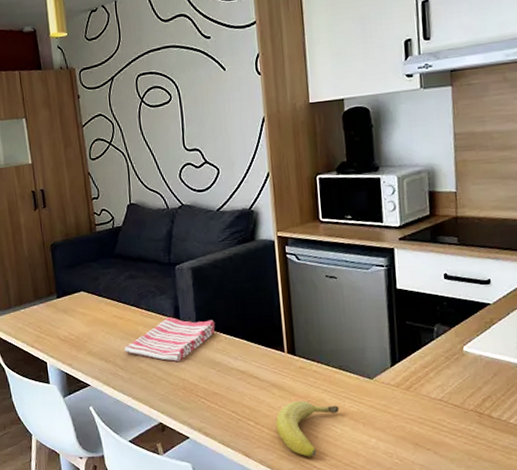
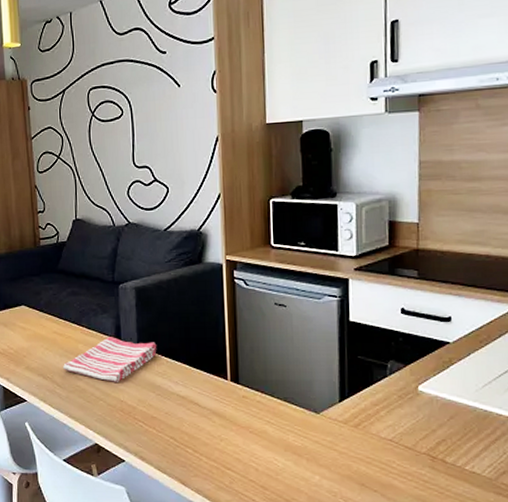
fruit: present [275,400,340,457] -> none [214,430,283,490]

